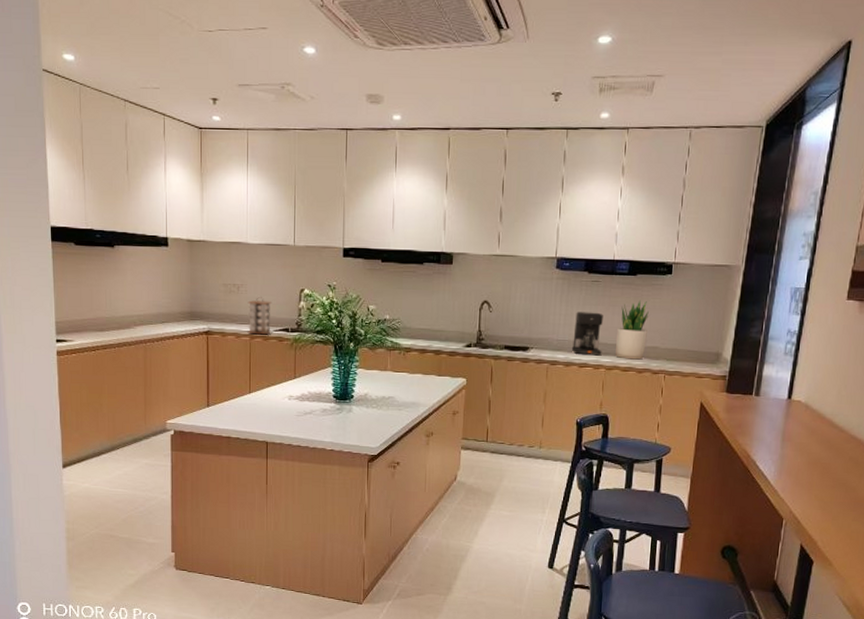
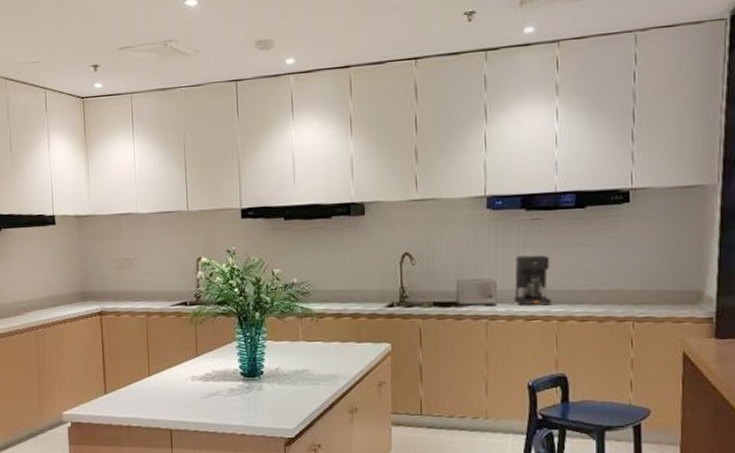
spice rack: present [247,296,272,335] -> none [141,269,170,312]
toaster: none [523,327,560,353] -> present [454,277,498,307]
planter: present [615,300,649,360] -> none [567,236,606,307]

